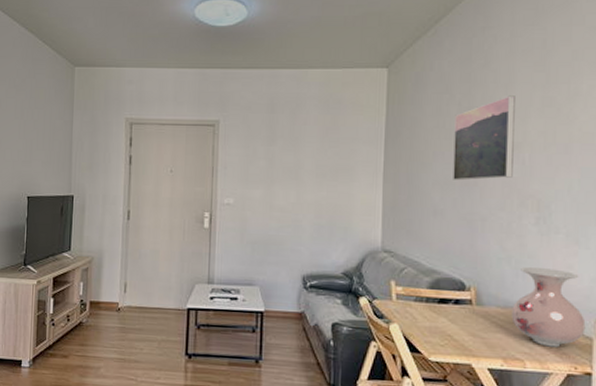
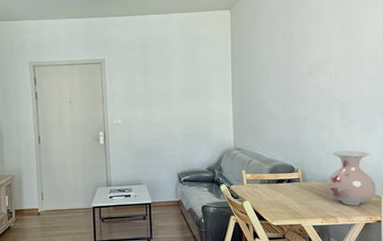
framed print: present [453,95,515,181] -> none [281,26,323,92]

